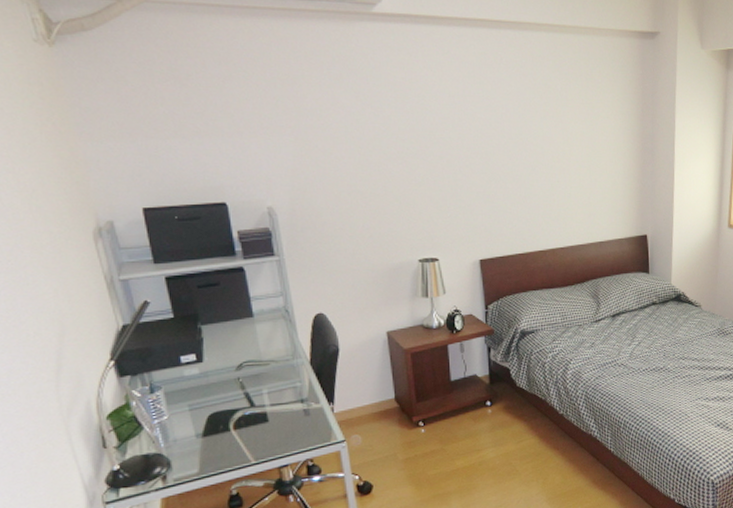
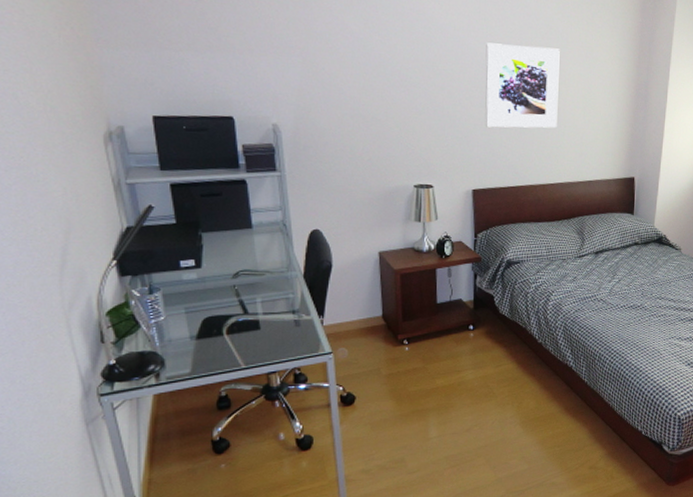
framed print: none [483,107,563,194] -> present [485,42,560,128]

